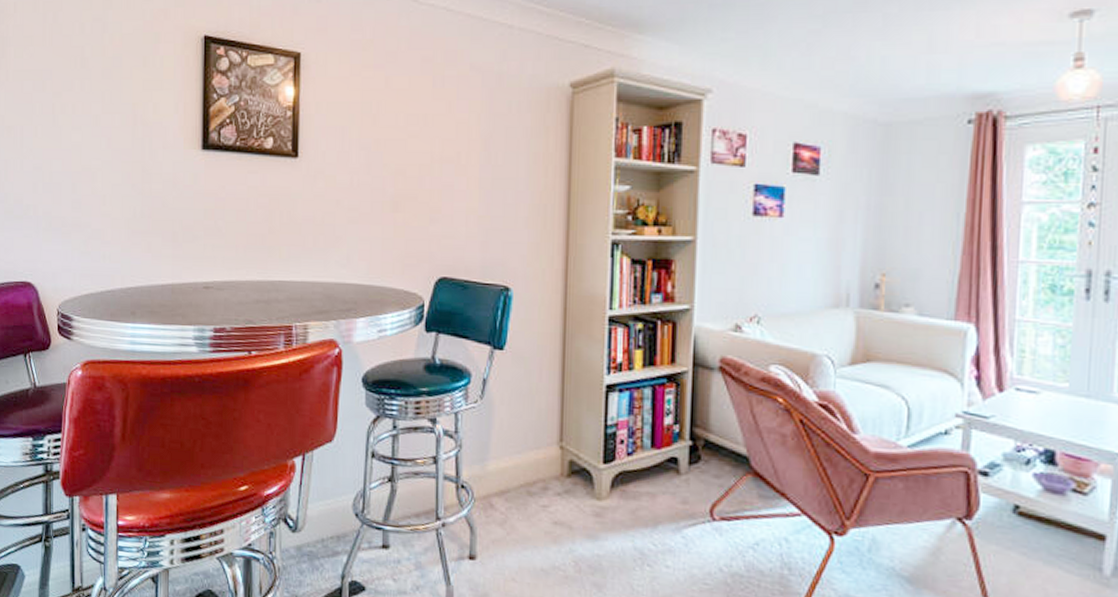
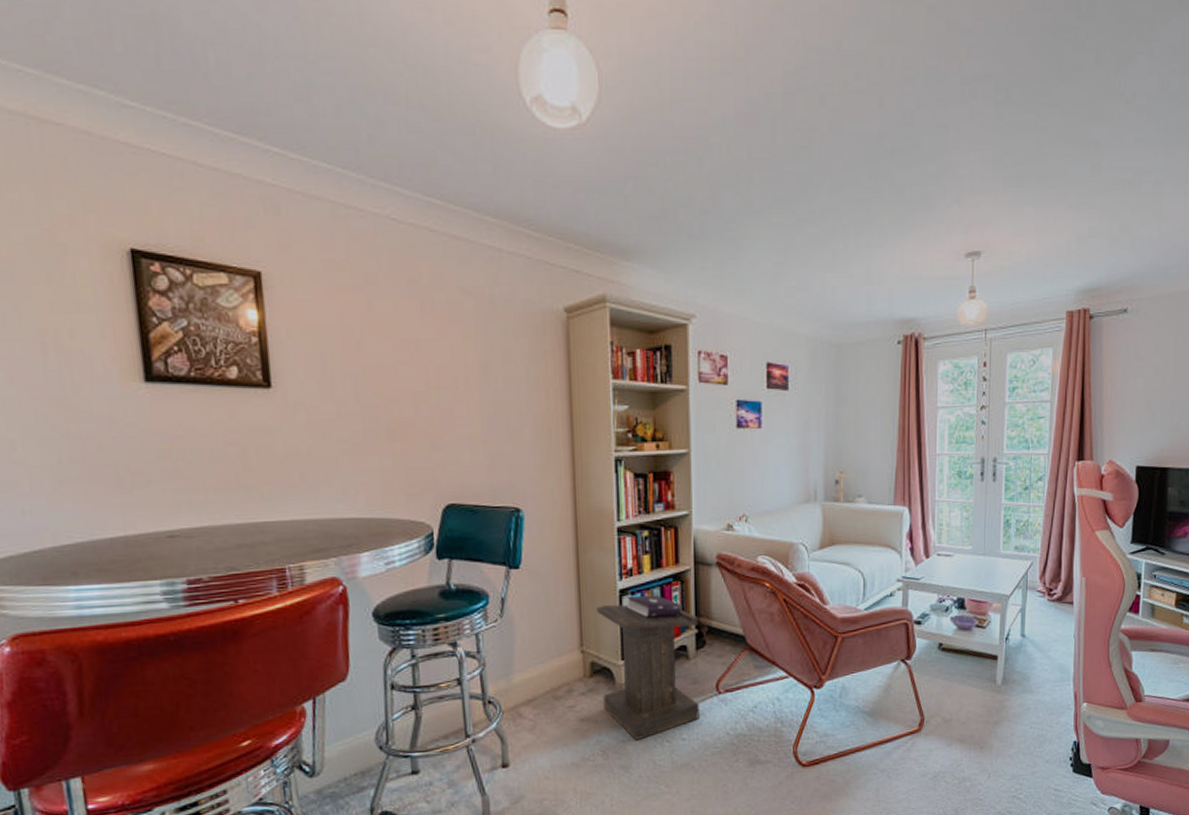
lectern: none [580,393,694,558] -> present [596,595,699,741]

